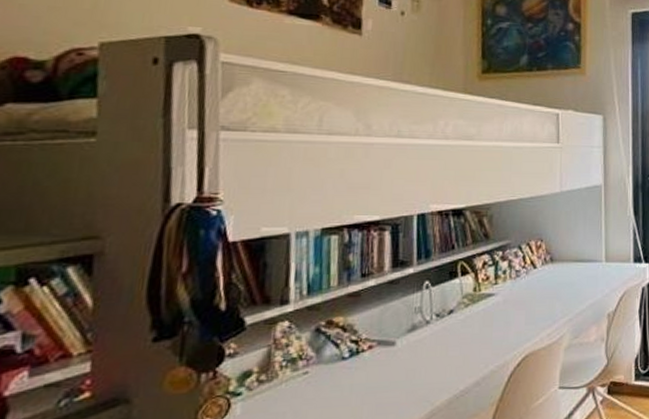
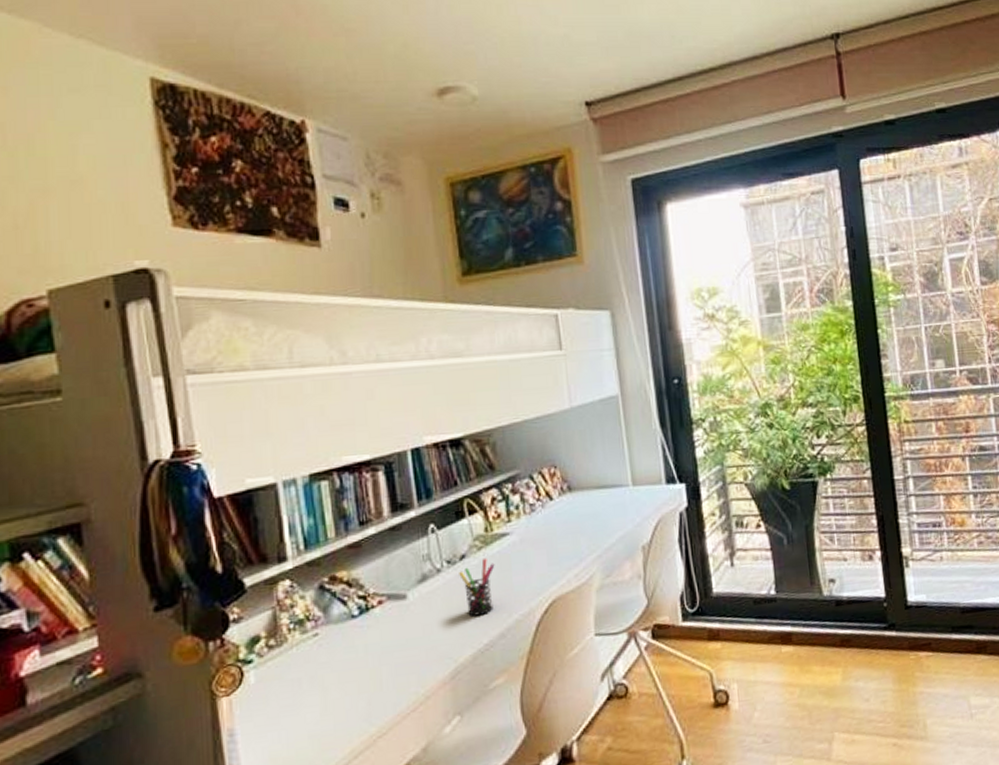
pen holder: none [445,314,479,365] -> present [459,558,495,616]

